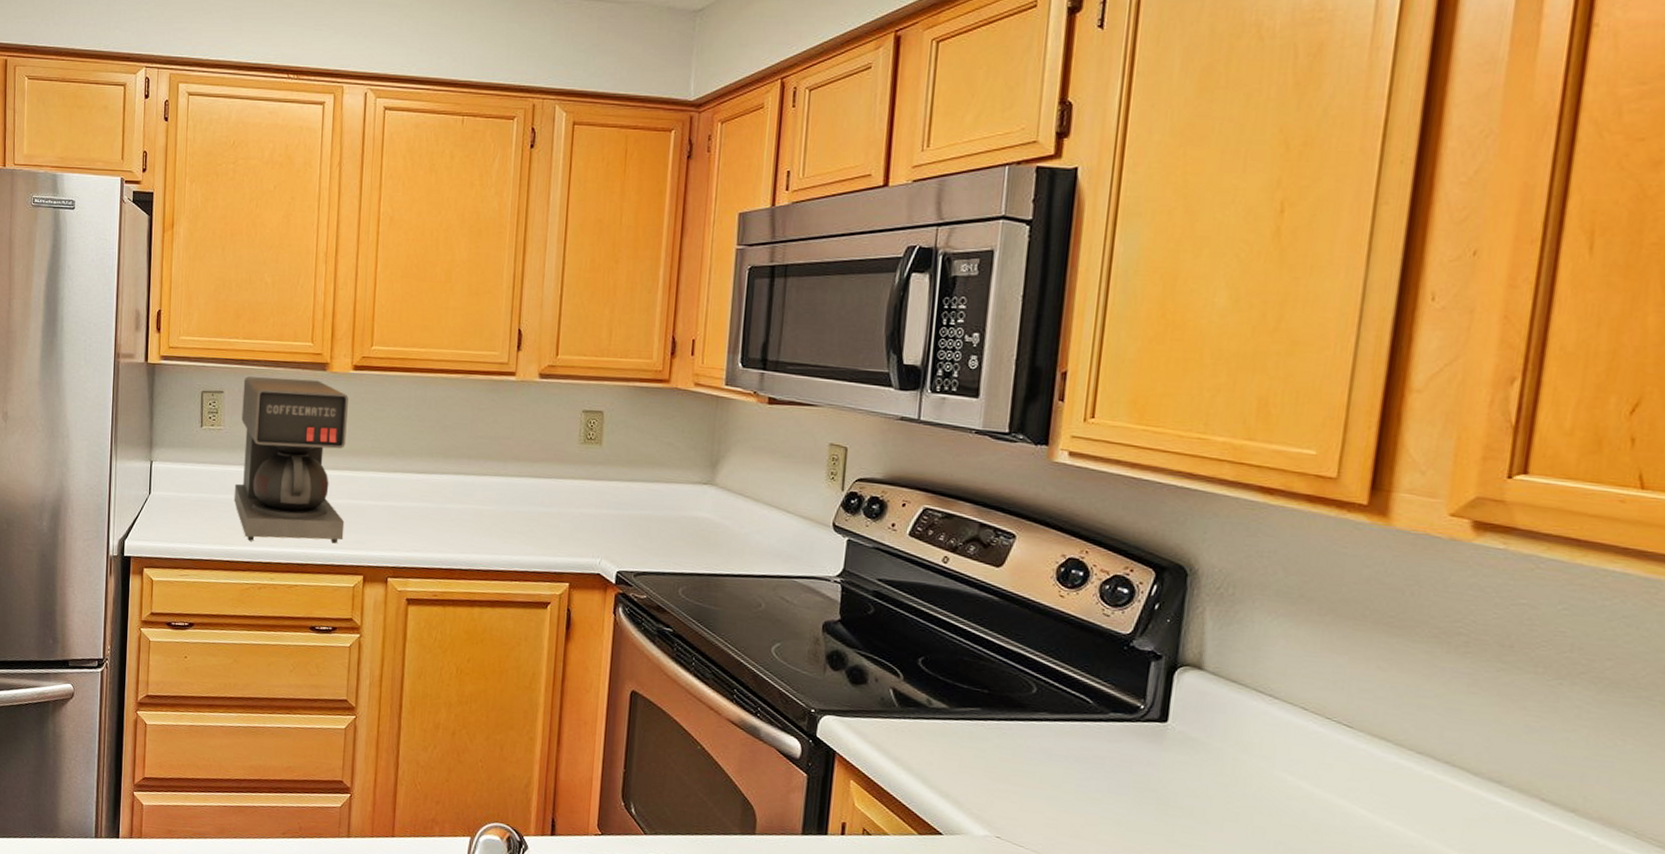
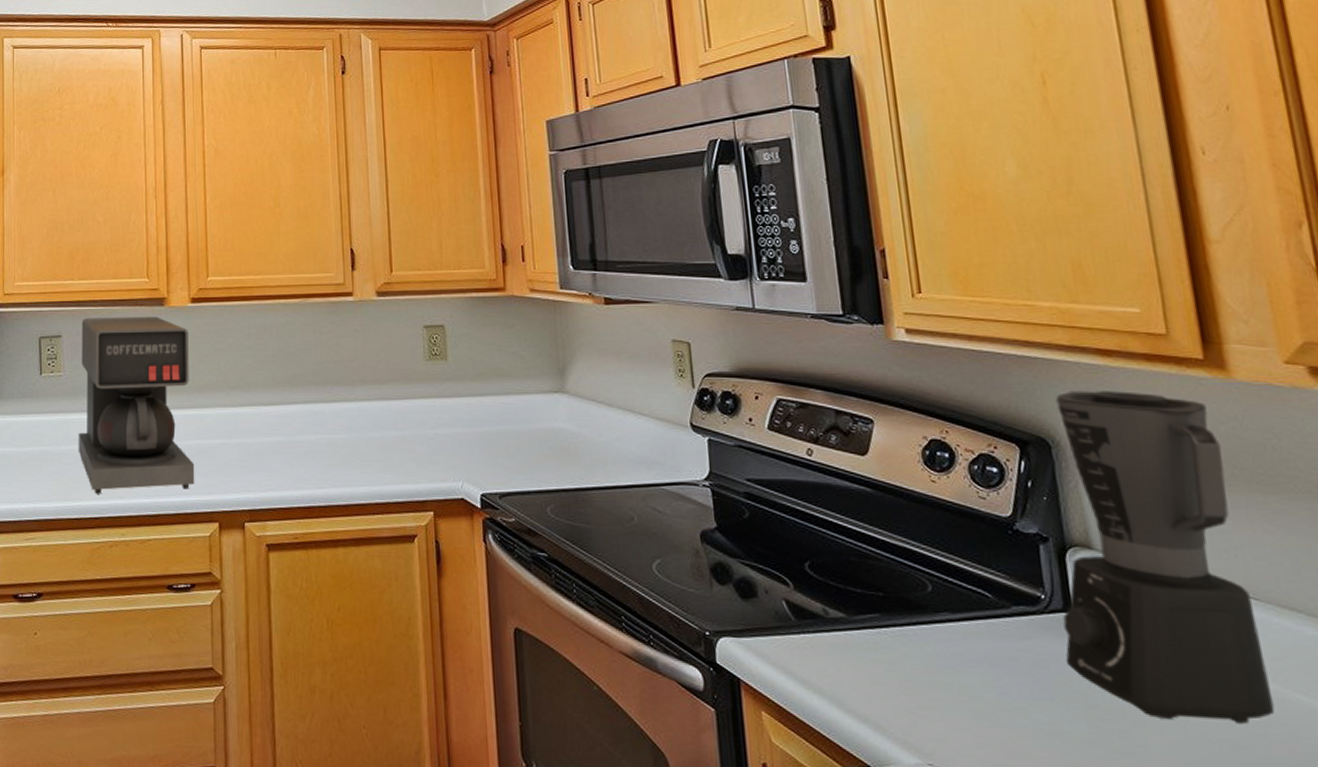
blender: none [1148,524,1360,831] -> present [1056,391,1275,725]

